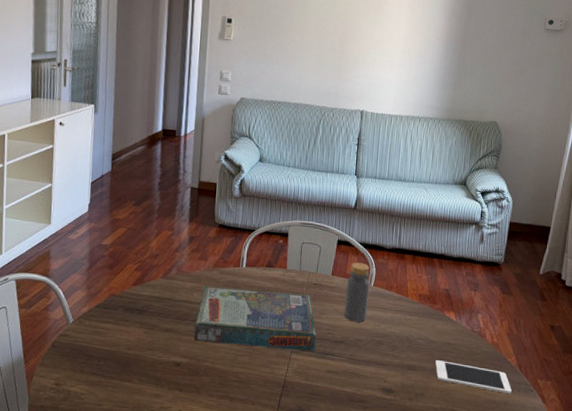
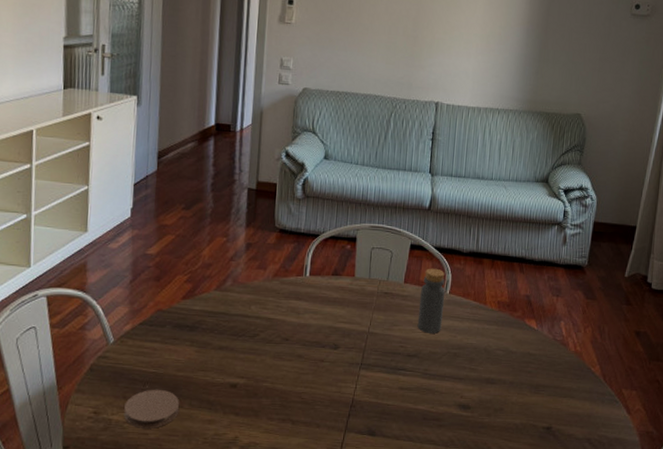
coaster: none [81,365,130,400] -> present [124,389,180,428]
board game: present [194,285,316,351] -> none [251,297,387,366]
cell phone: present [435,360,512,394] -> none [515,372,595,405]

